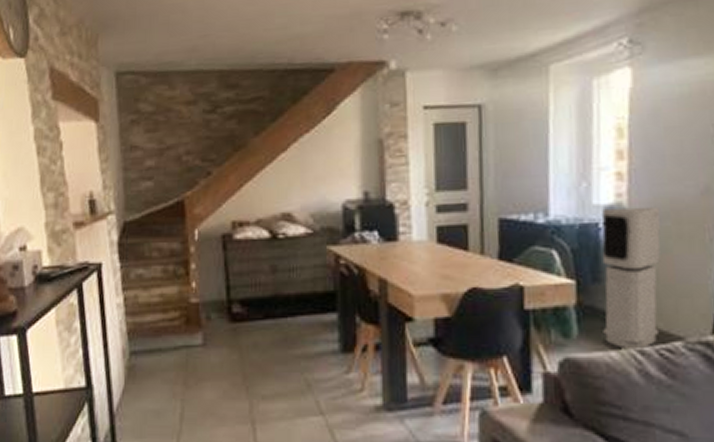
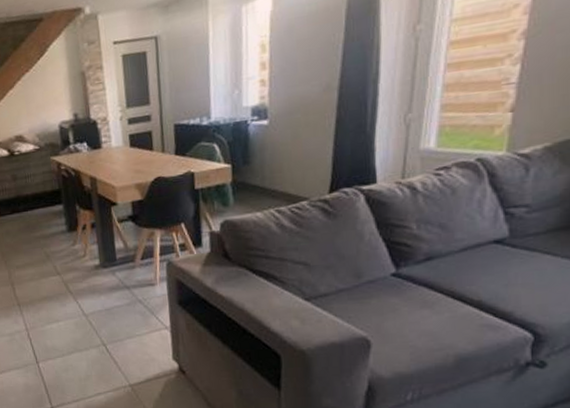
air purifier: present [602,206,661,352] -> none [250,103,293,211]

